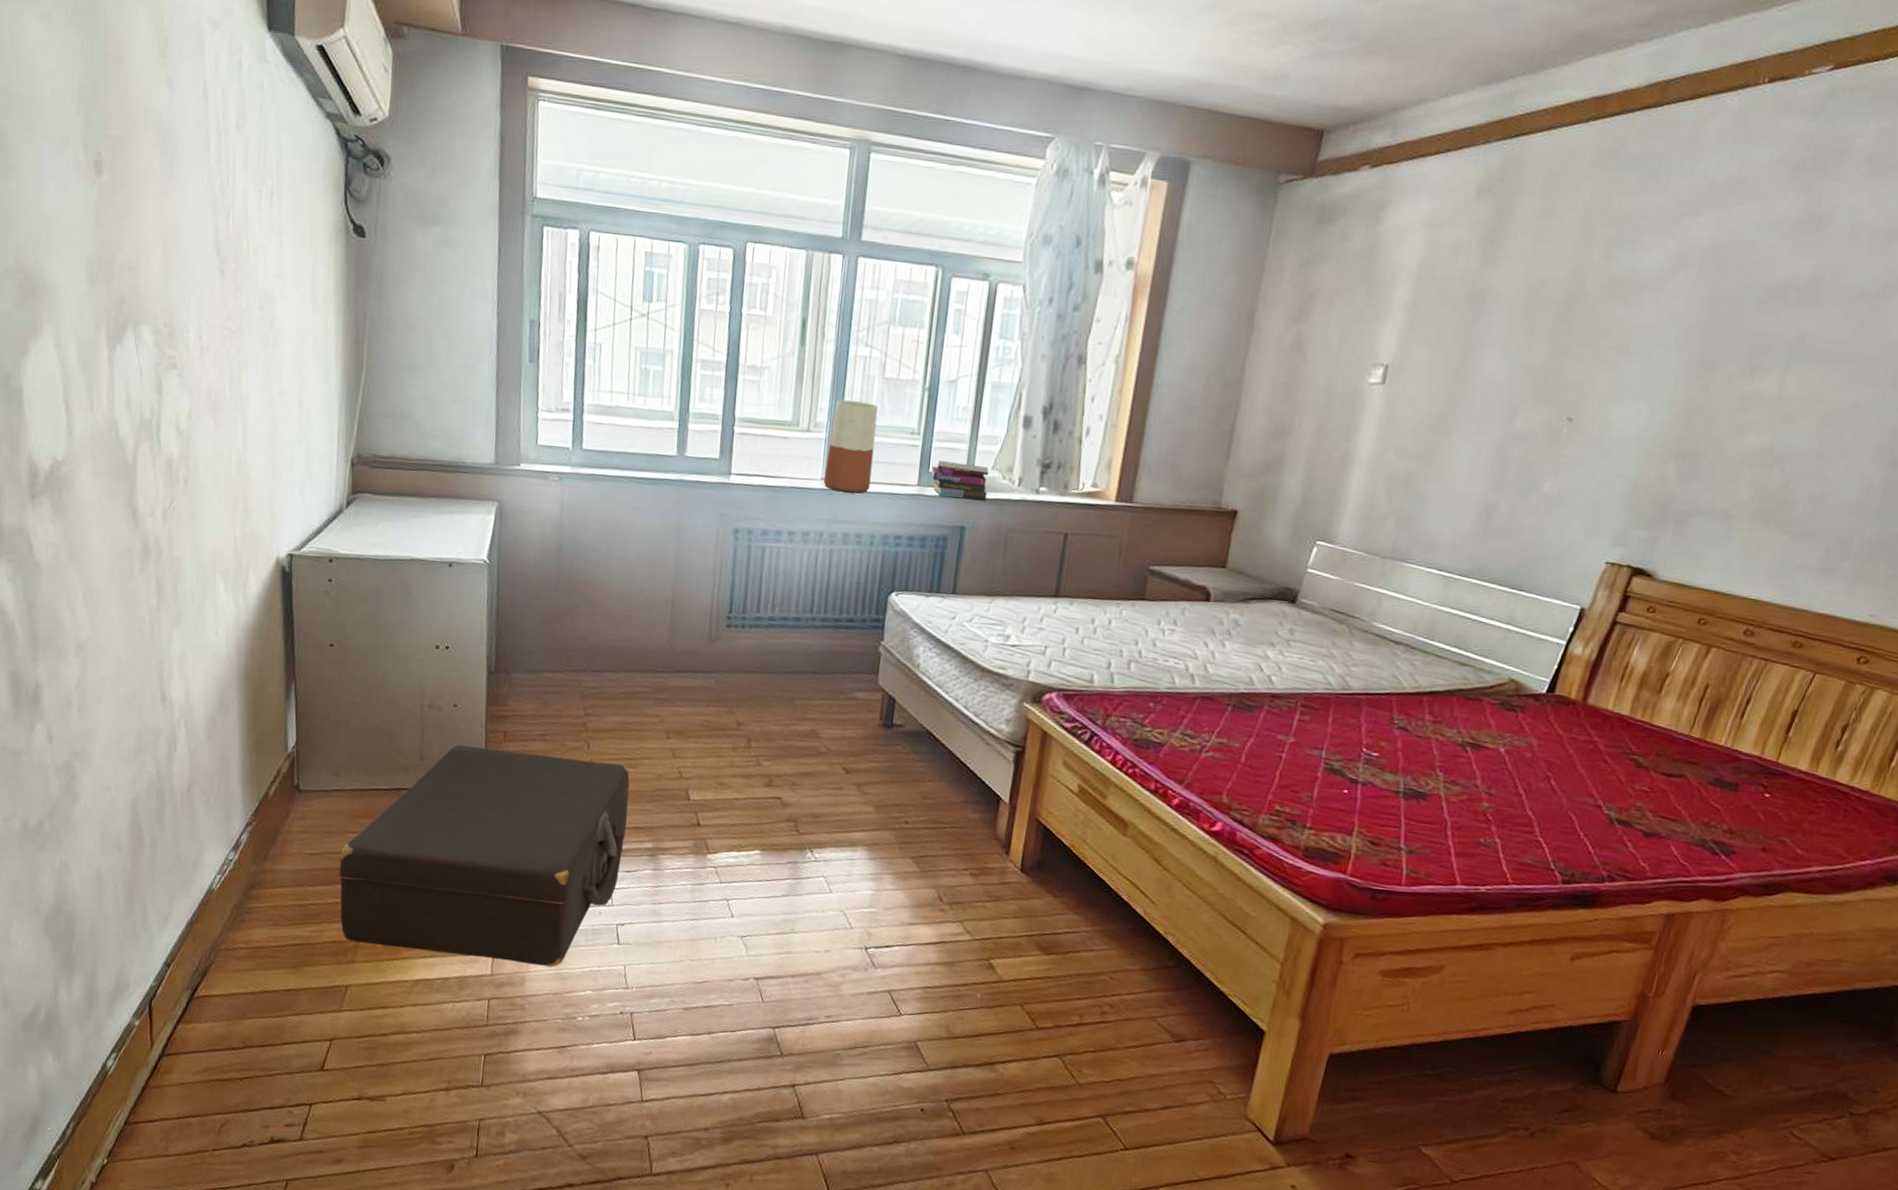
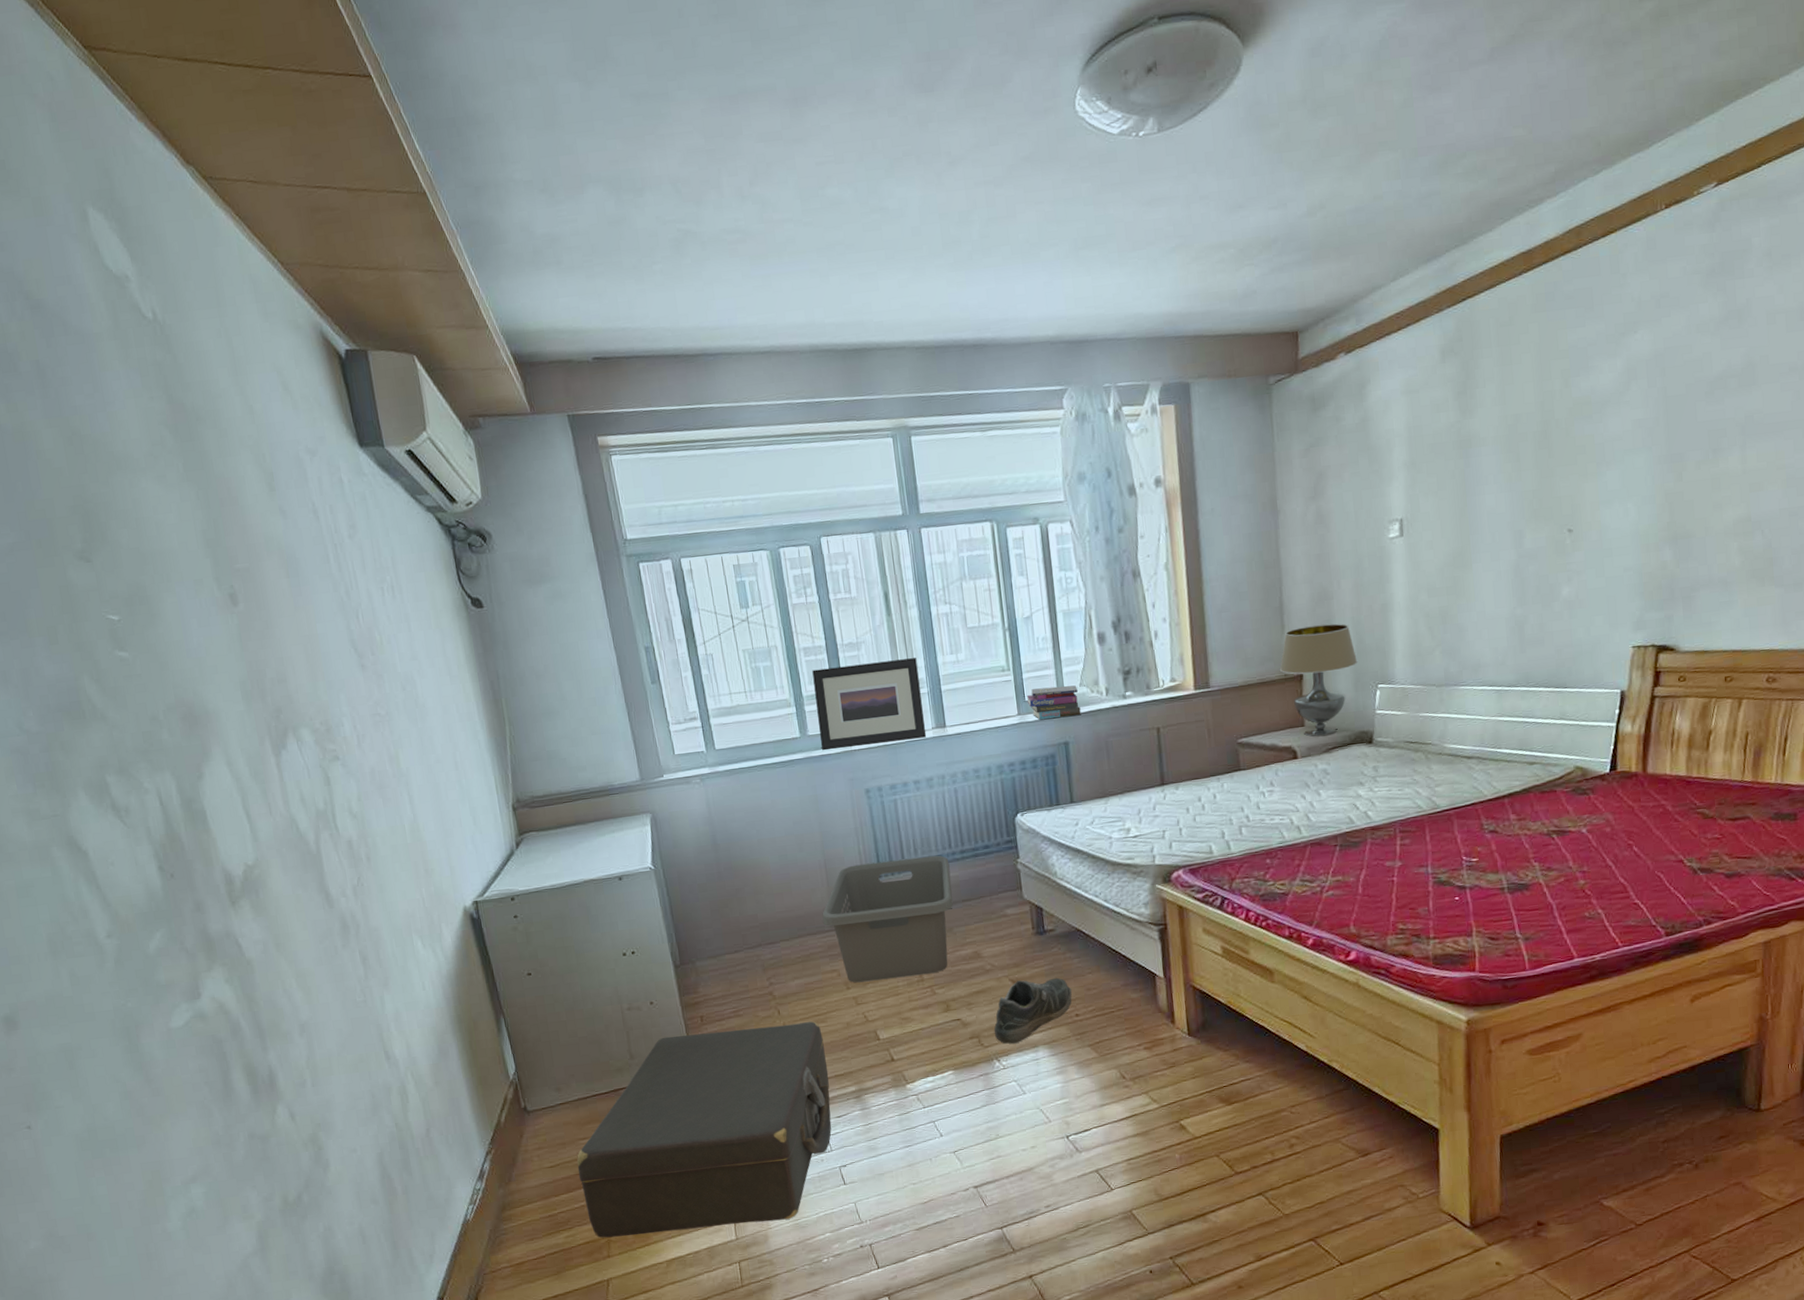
laundry basket: none [656,607,807,743] -> present [822,855,953,983]
picture frame: none [696,386,821,487] -> present [812,658,927,751]
shoe: none [813,771,908,838] -> present [993,977,1072,1044]
vase: present [823,400,879,494] -> none [929,652,977,736]
table lamp: none [1213,459,1301,585] -> present [1279,623,1357,737]

